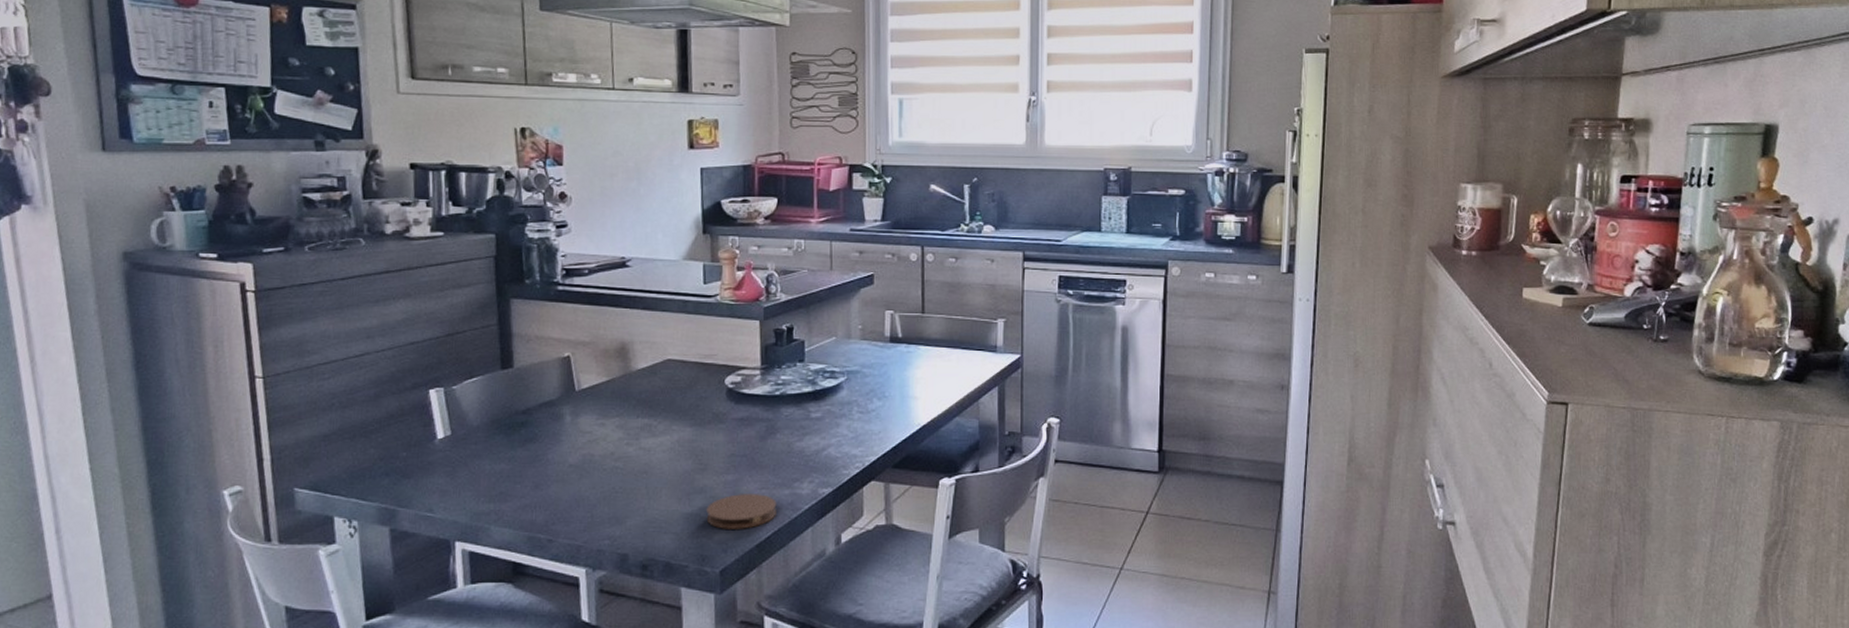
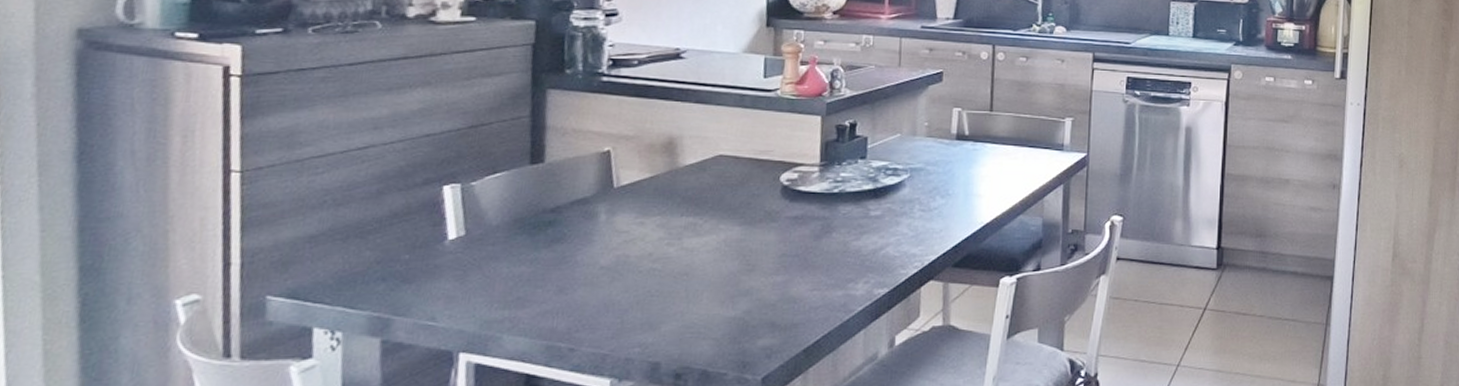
coaster: present [706,494,777,529] -> none [750,295,829,333]

